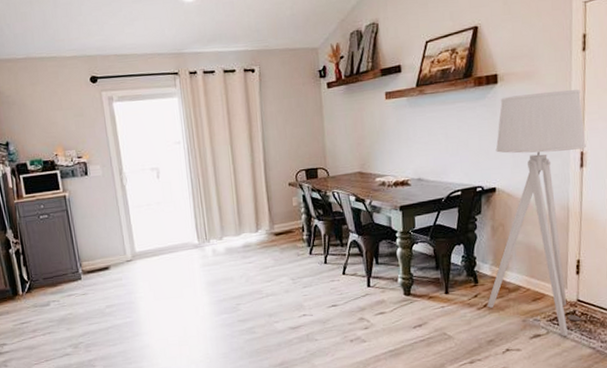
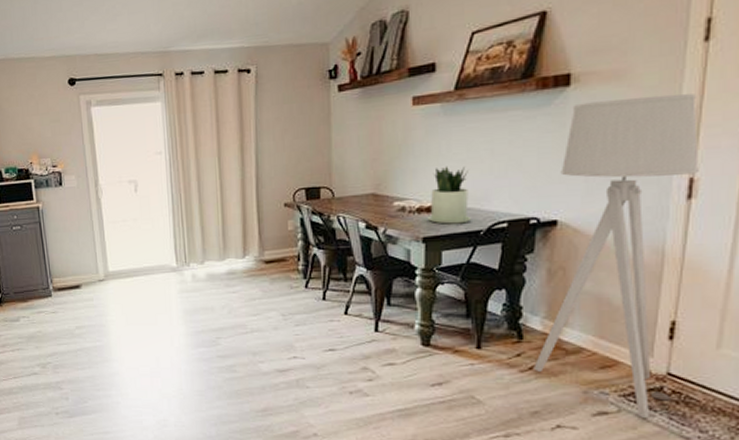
planter: none [402,147,435,195] -> present [427,166,472,225]

